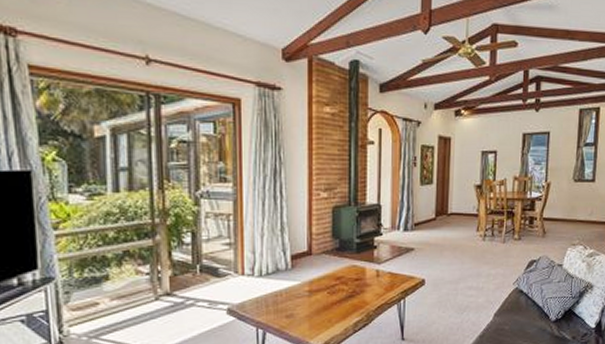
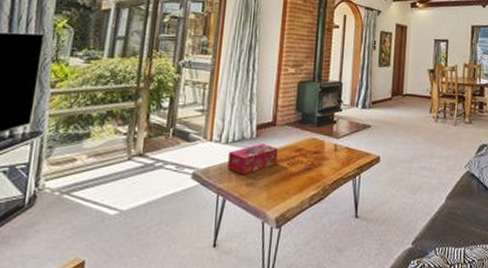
tissue box: none [264,274,316,307] -> present [227,144,278,175]

